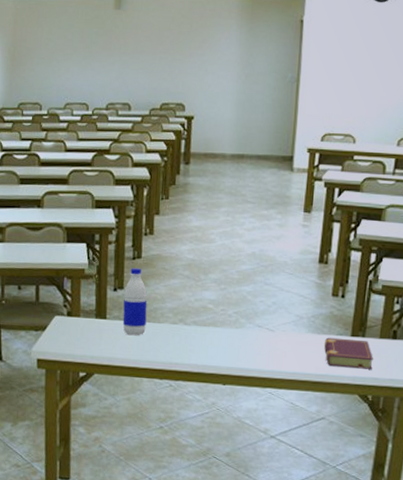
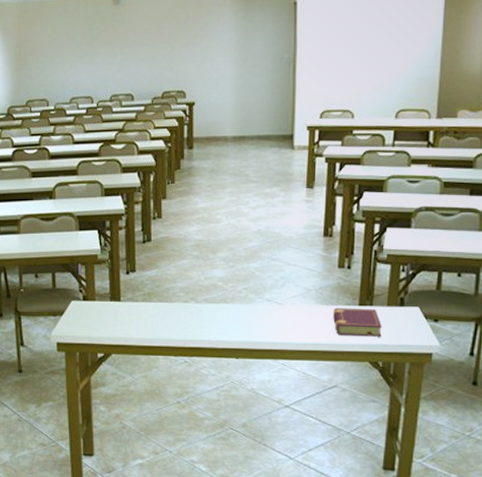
water bottle: present [122,268,148,336] -> none [136,251,159,316]

